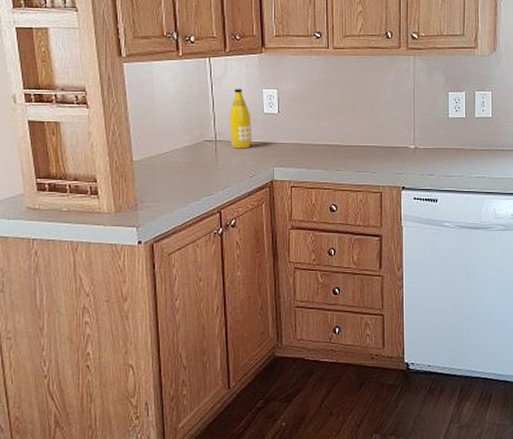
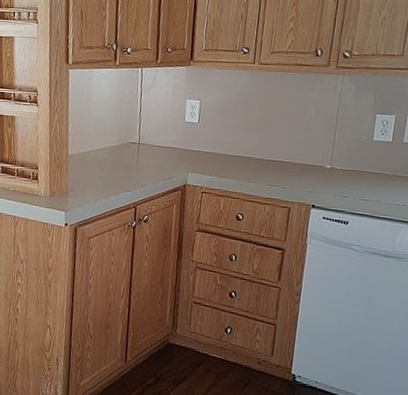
bottle: present [229,89,253,149] -> none [151,98,173,153]

